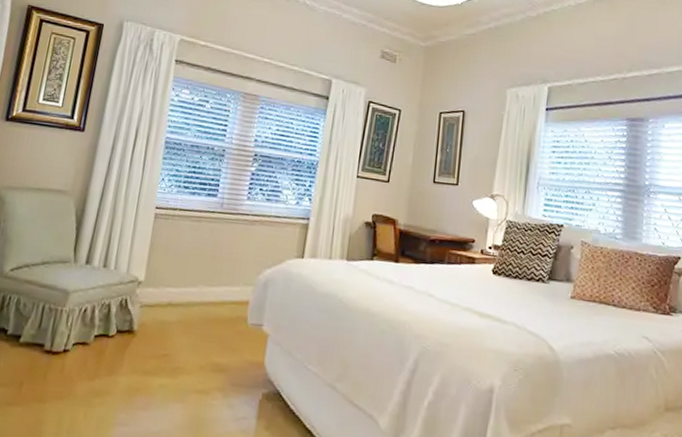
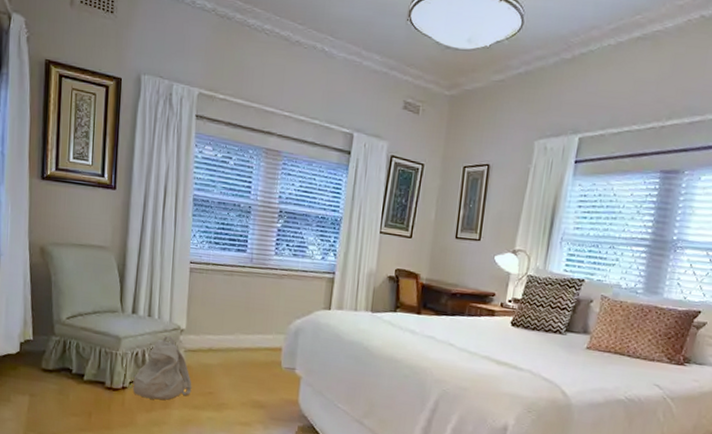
backpack: none [72,288,145,365] -> present [129,335,192,400]

